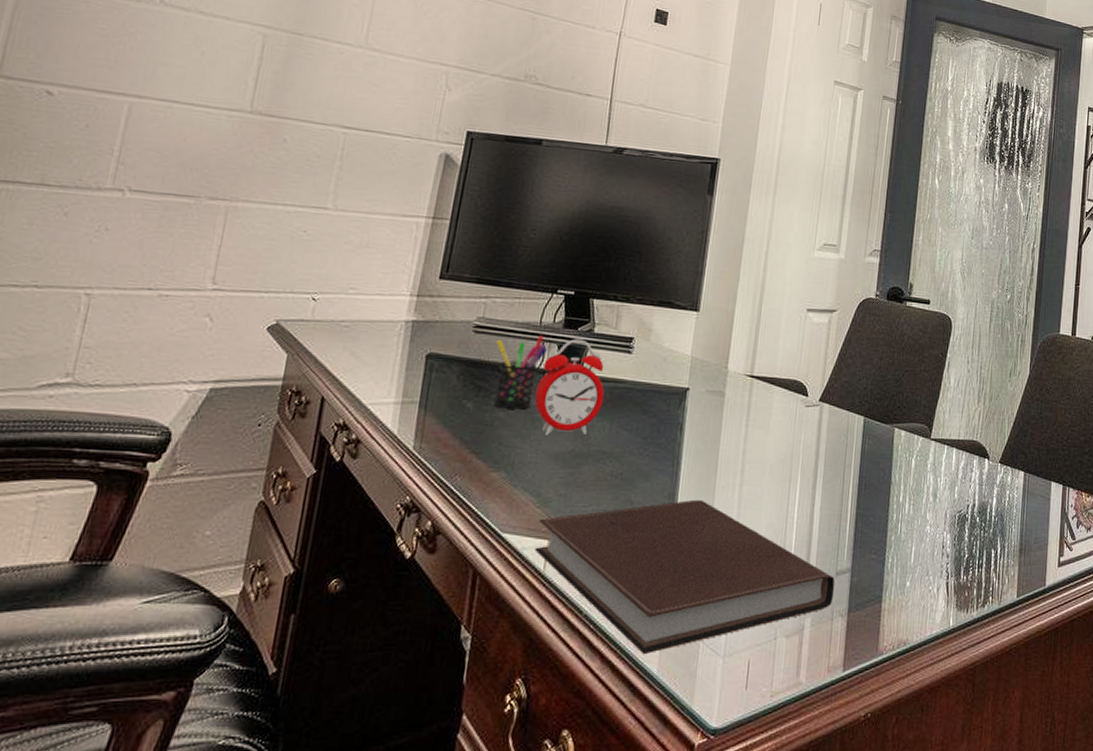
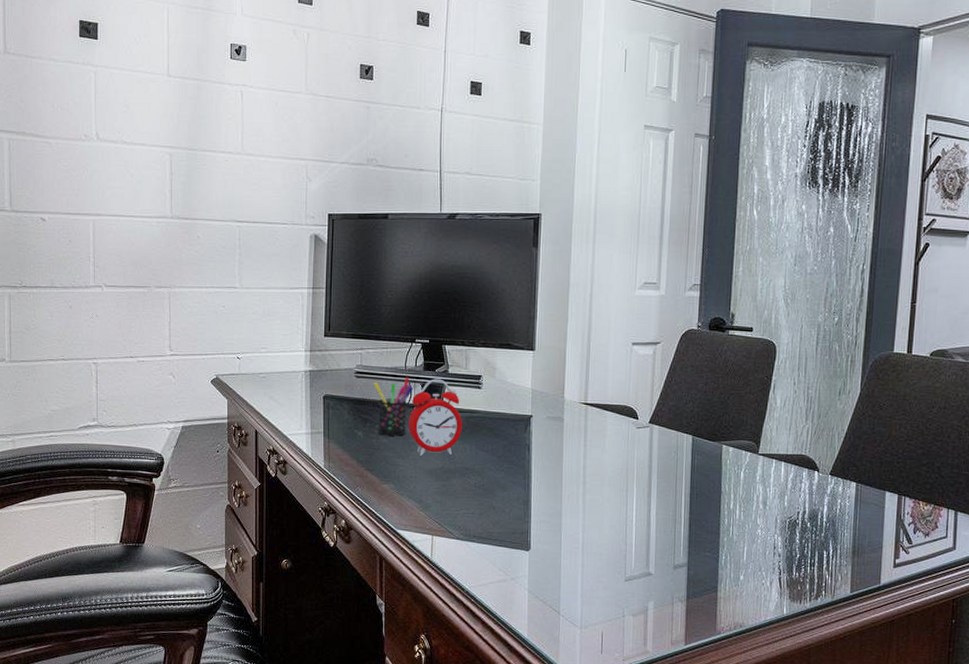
notebook: present [535,499,835,655] -> none [423,505,674,623]

